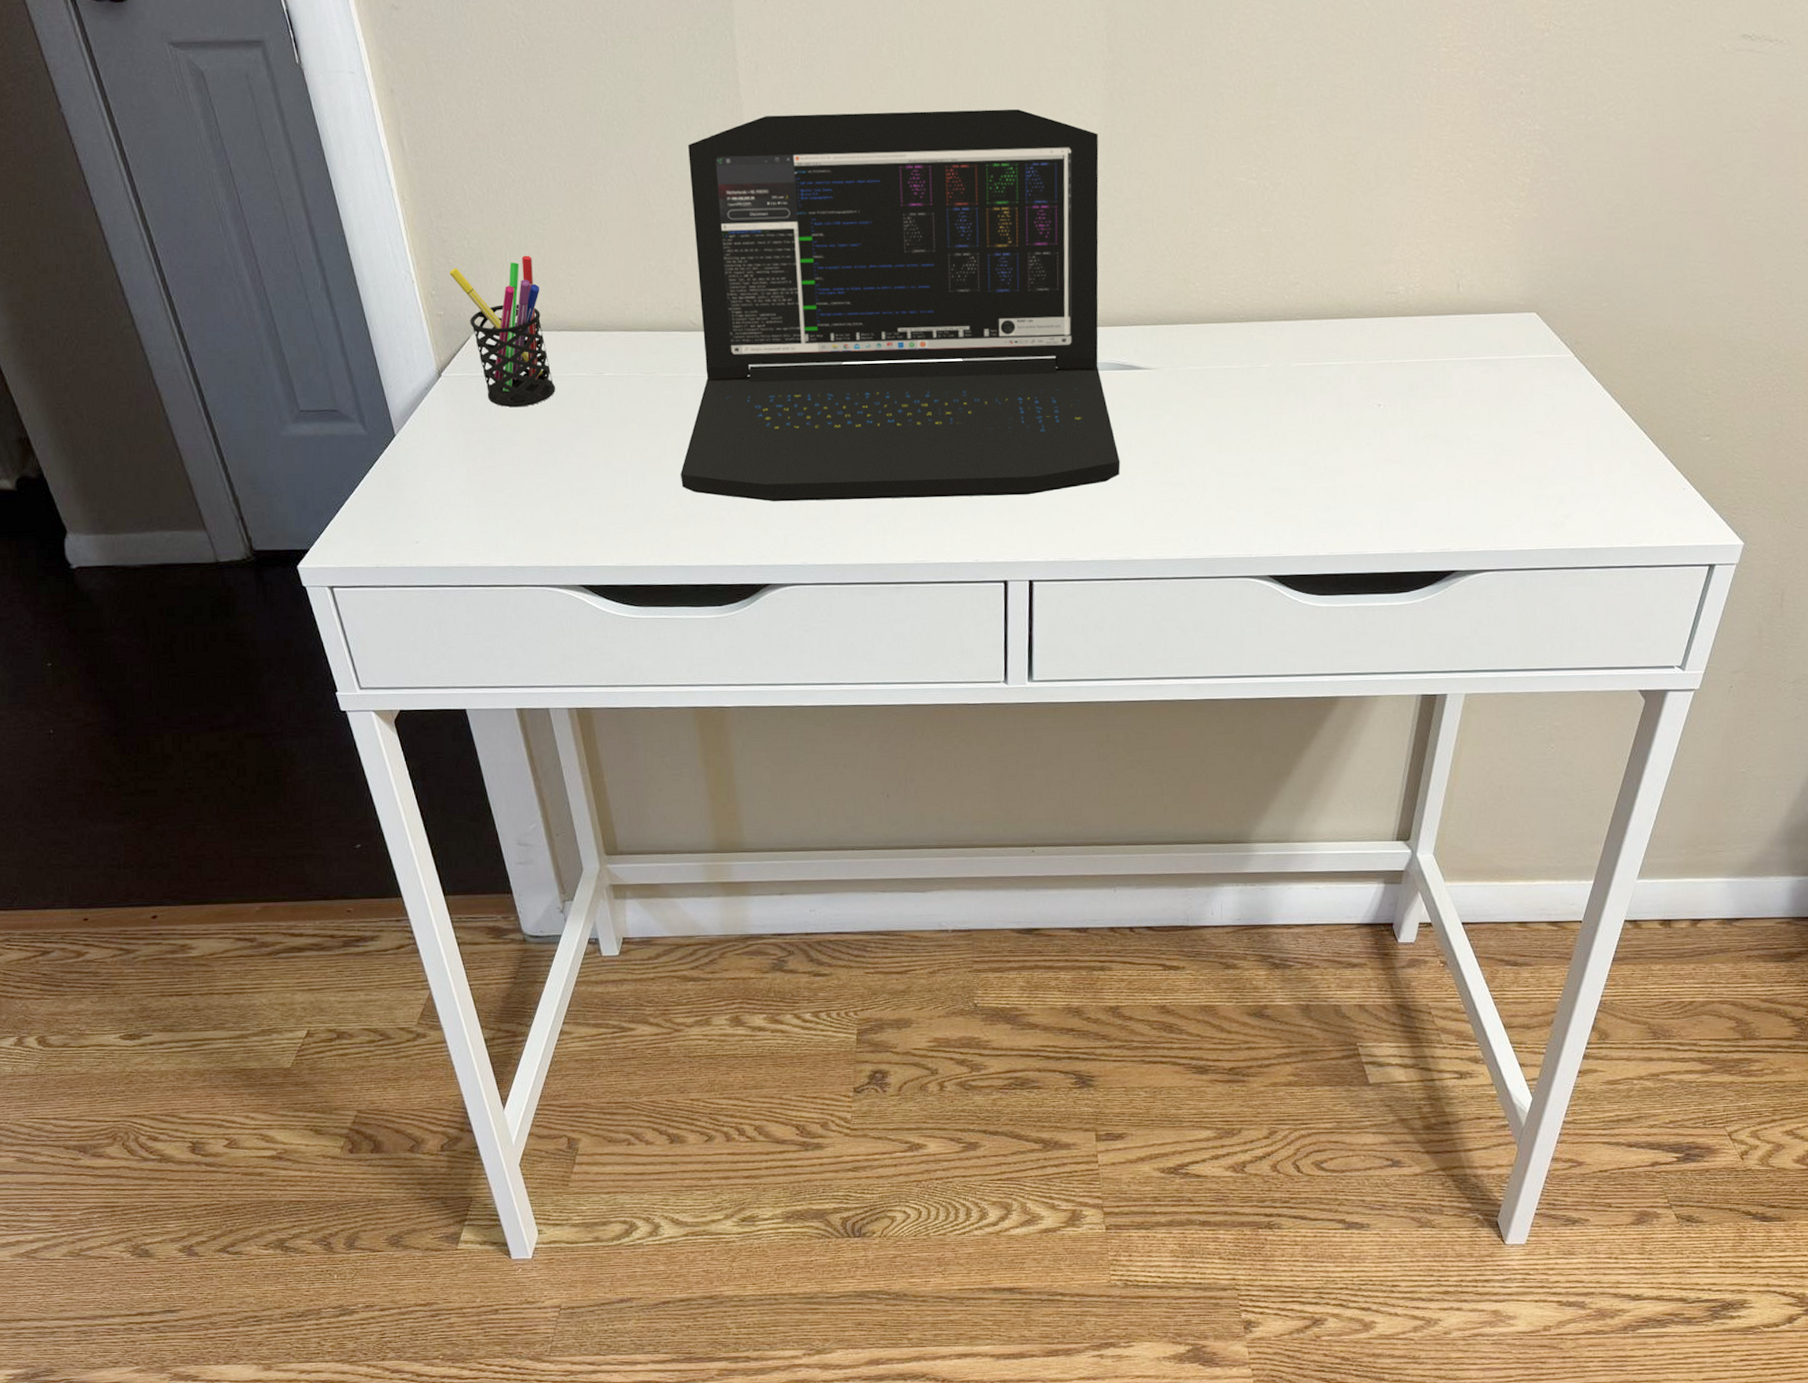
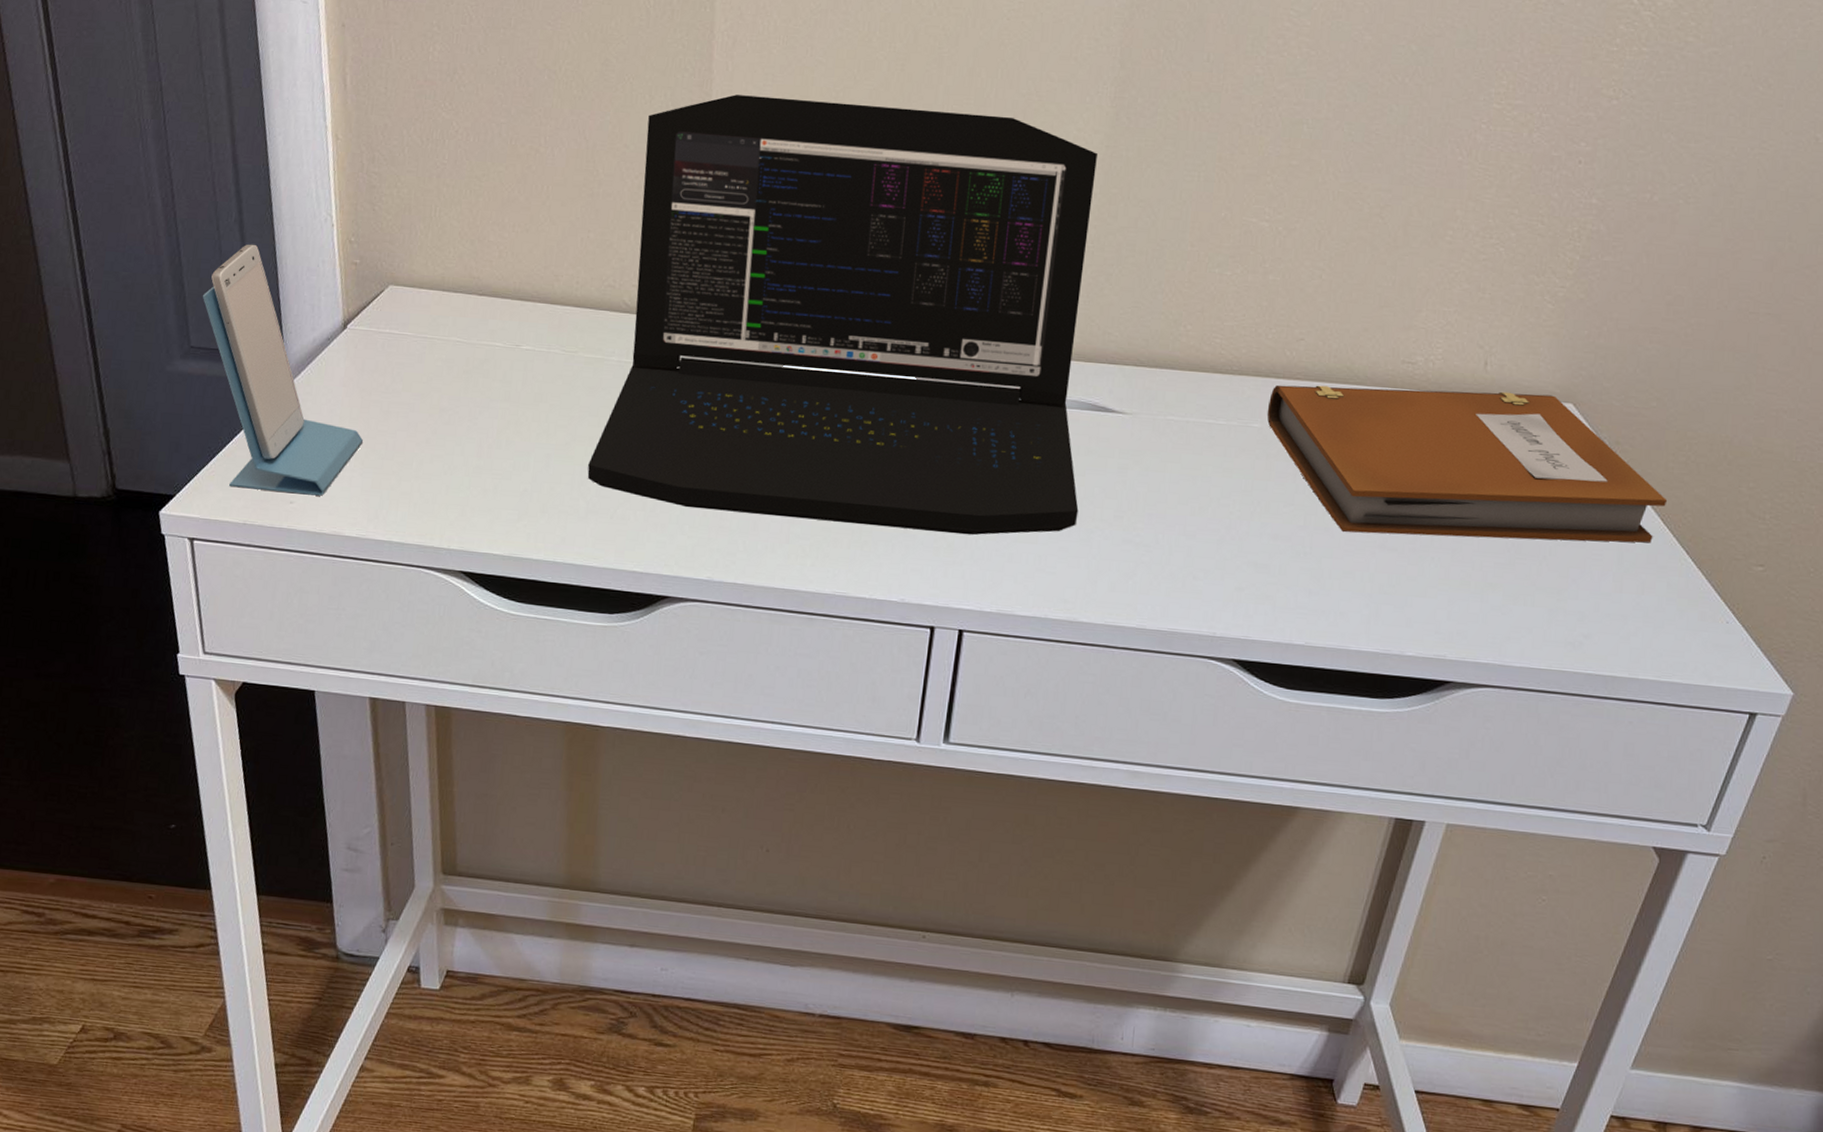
smartphone: none [303,308,474,535] -> present [202,244,364,496]
pen holder: present [449,255,555,408] -> none [373,211,467,371]
notebook: none [1274,307,1625,452] -> present [1267,384,1668,543]

